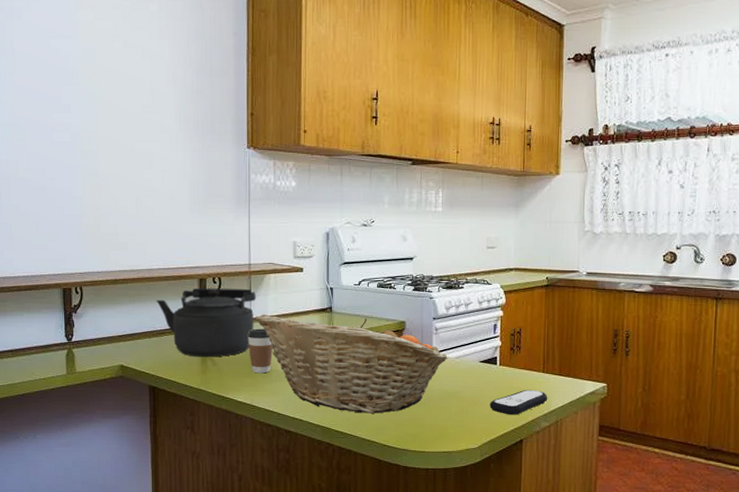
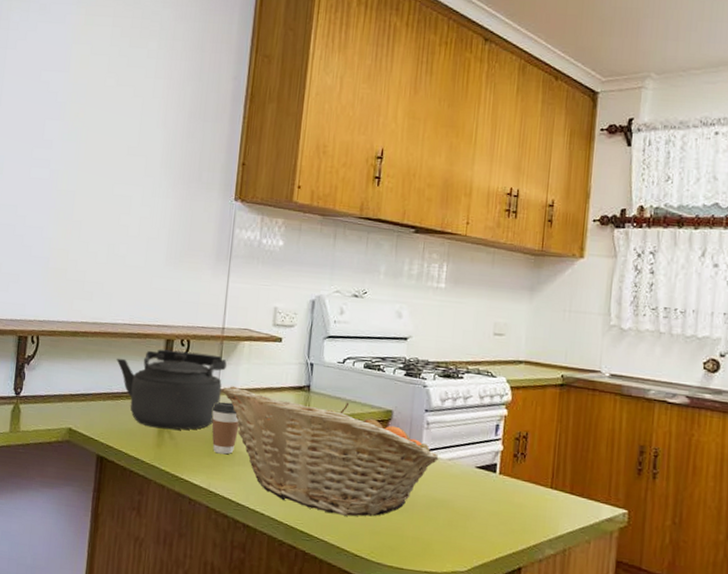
remote control: present [489,389,548,415] -> none [484,506,555,537]

